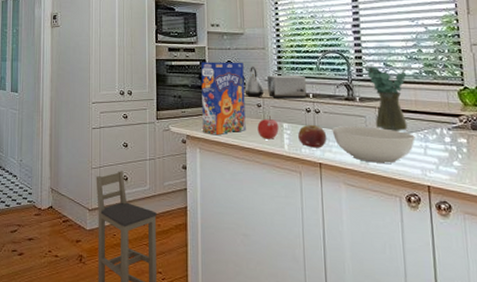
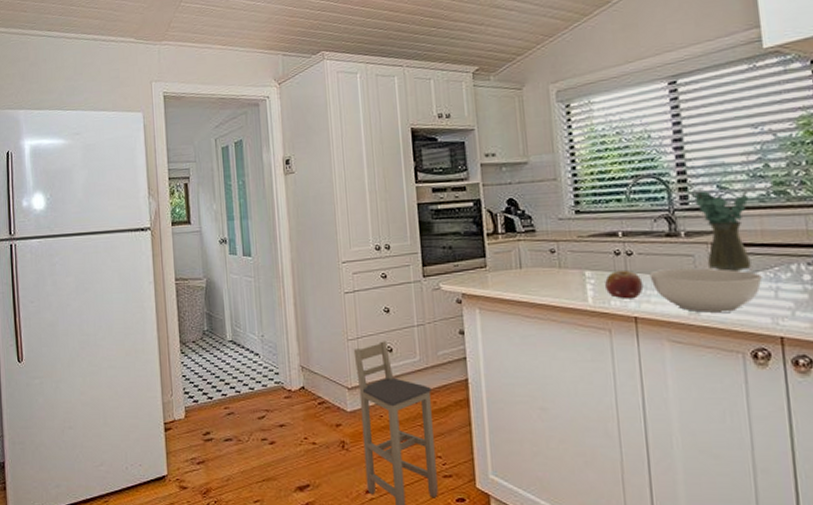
cereal box: present [201,62,246,136] -> none [475,198,537,292]
kettle: present [244,66,264,97] -> none [532,202,559,241]
fruit: present [257,116,279,139] -> none [551,263,580,292]
toaster: present [267,75,306,99] -> none [562,210,614,241]

